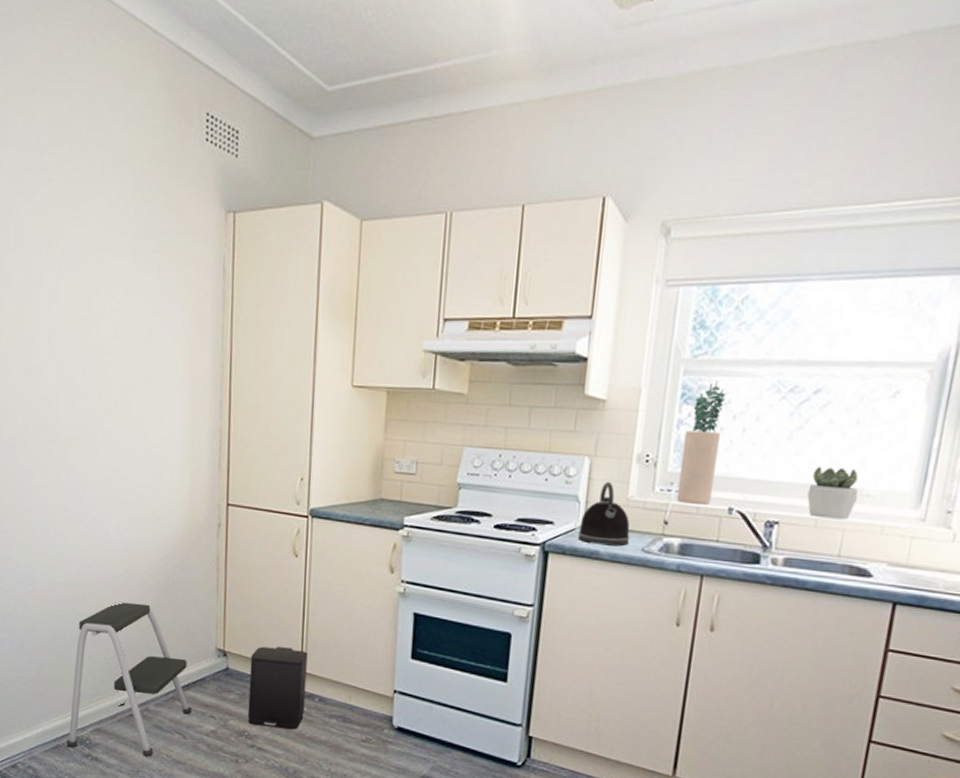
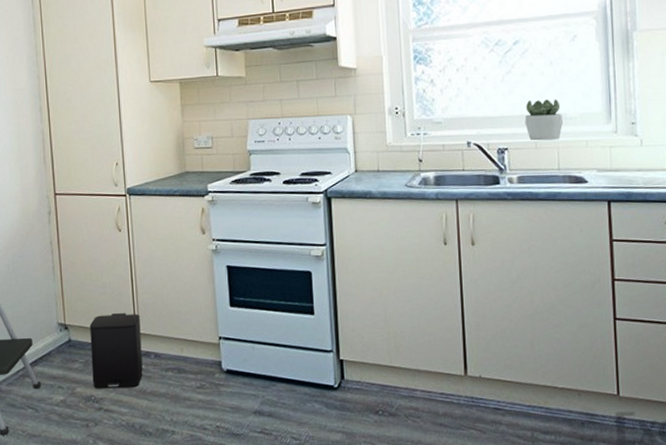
kettle: present [578,482,631,546] -> none [352,134,395,186]
vase: present [676,381,725,505] -> none [422,43,452,143]

